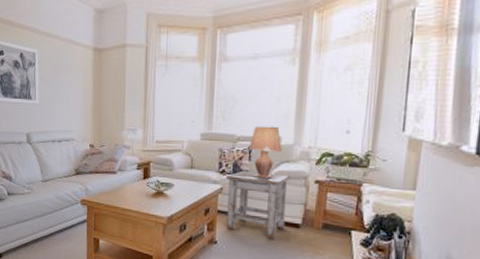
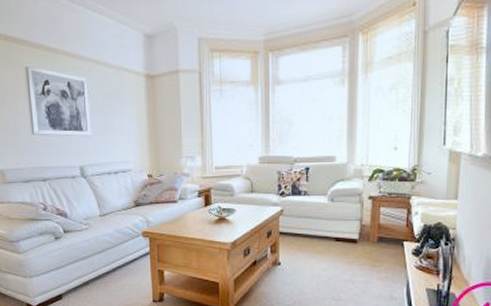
stool: present [226,171,290,239] -> none [286,192,346,256]
lamp: present [248,126,282,178] -> none [305,146,336,197]

